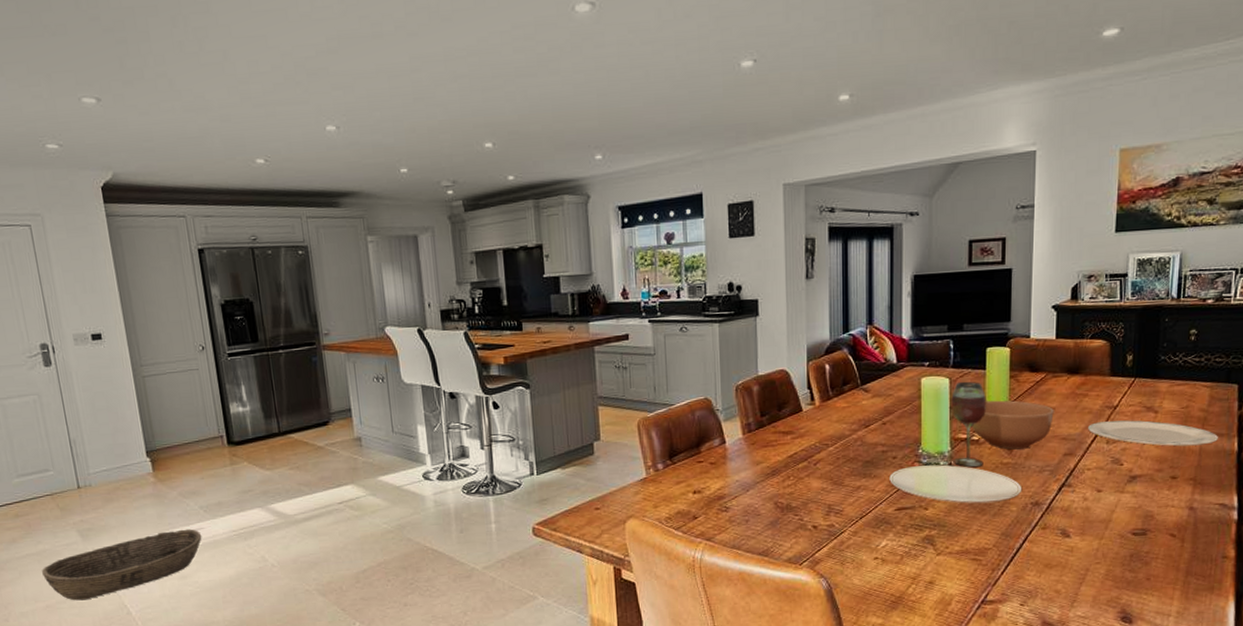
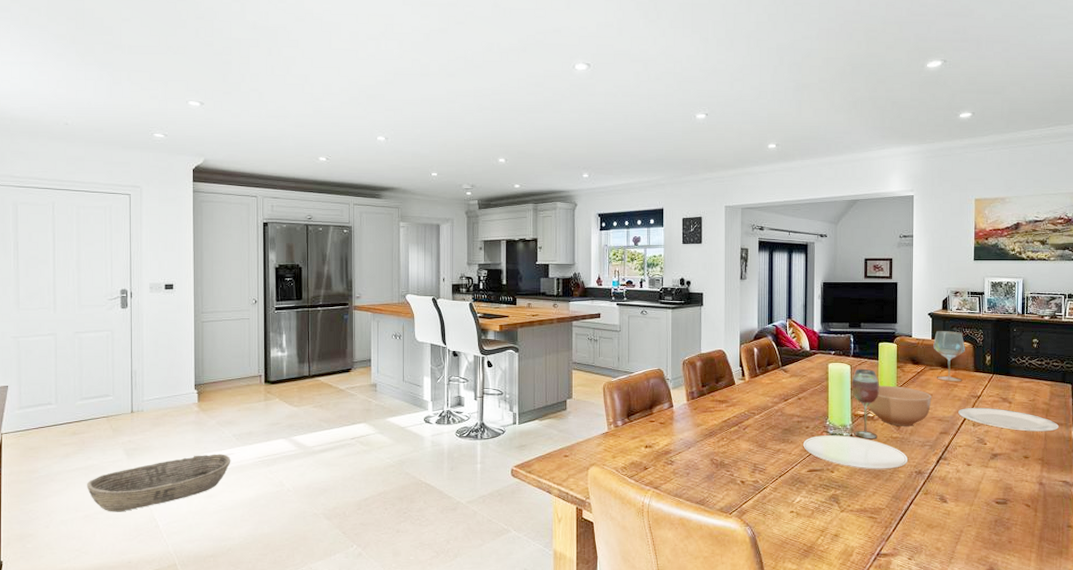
wine glass: none [1057,326,1100,392] -> present [933,331,965,383]

